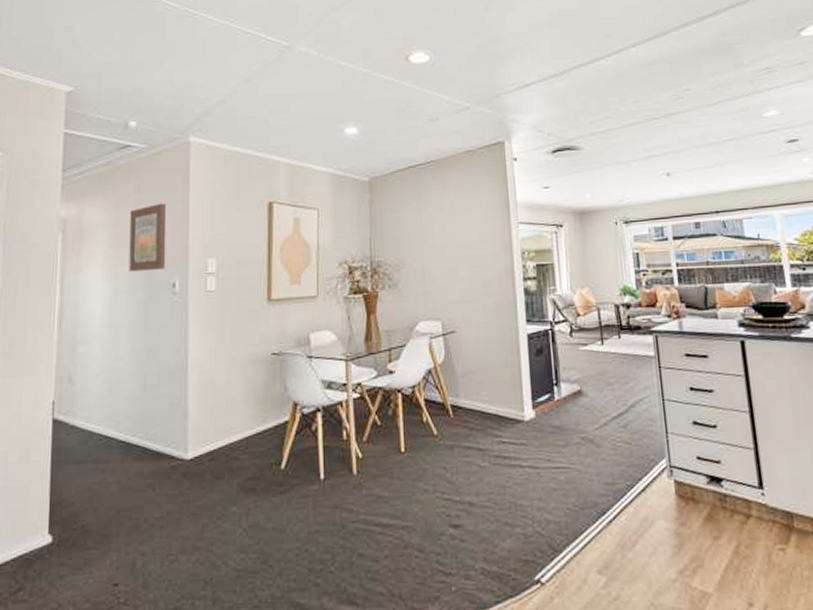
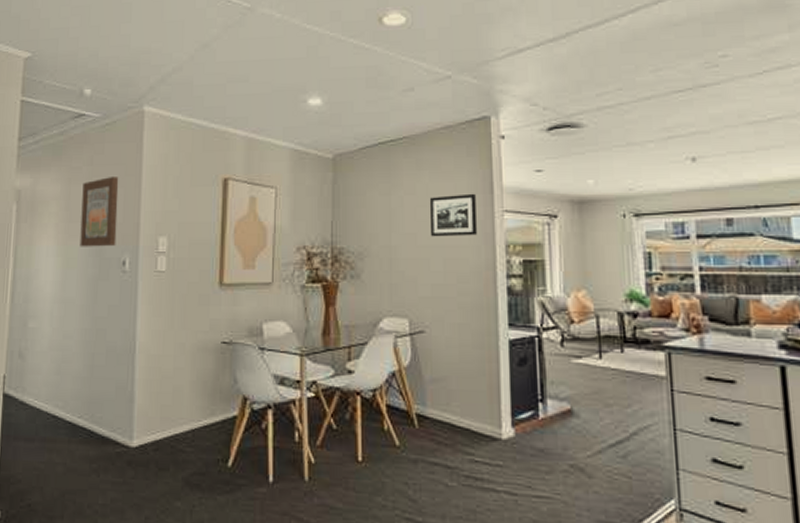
picture frame: none [455,208,497,248] -> present [429,193,477,237]

